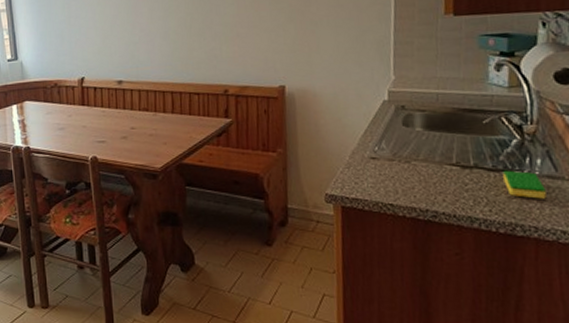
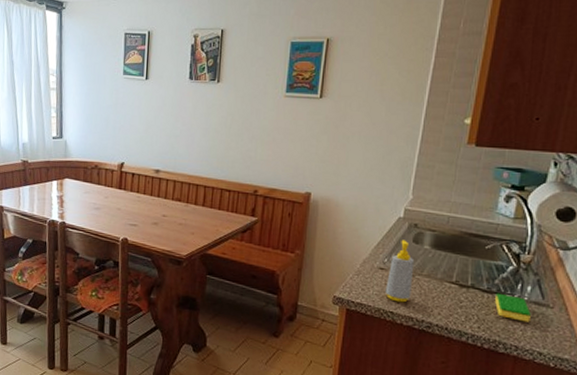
soap bottle: none [380,124,410,193] -> present [385,239,415,303]

